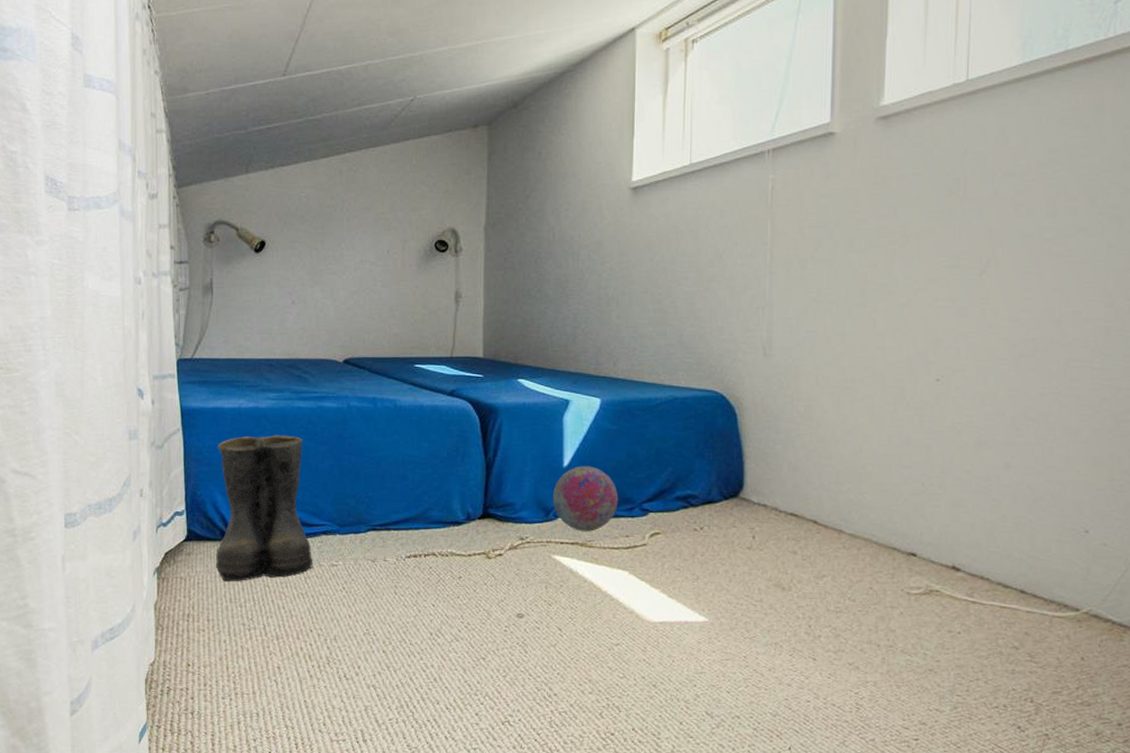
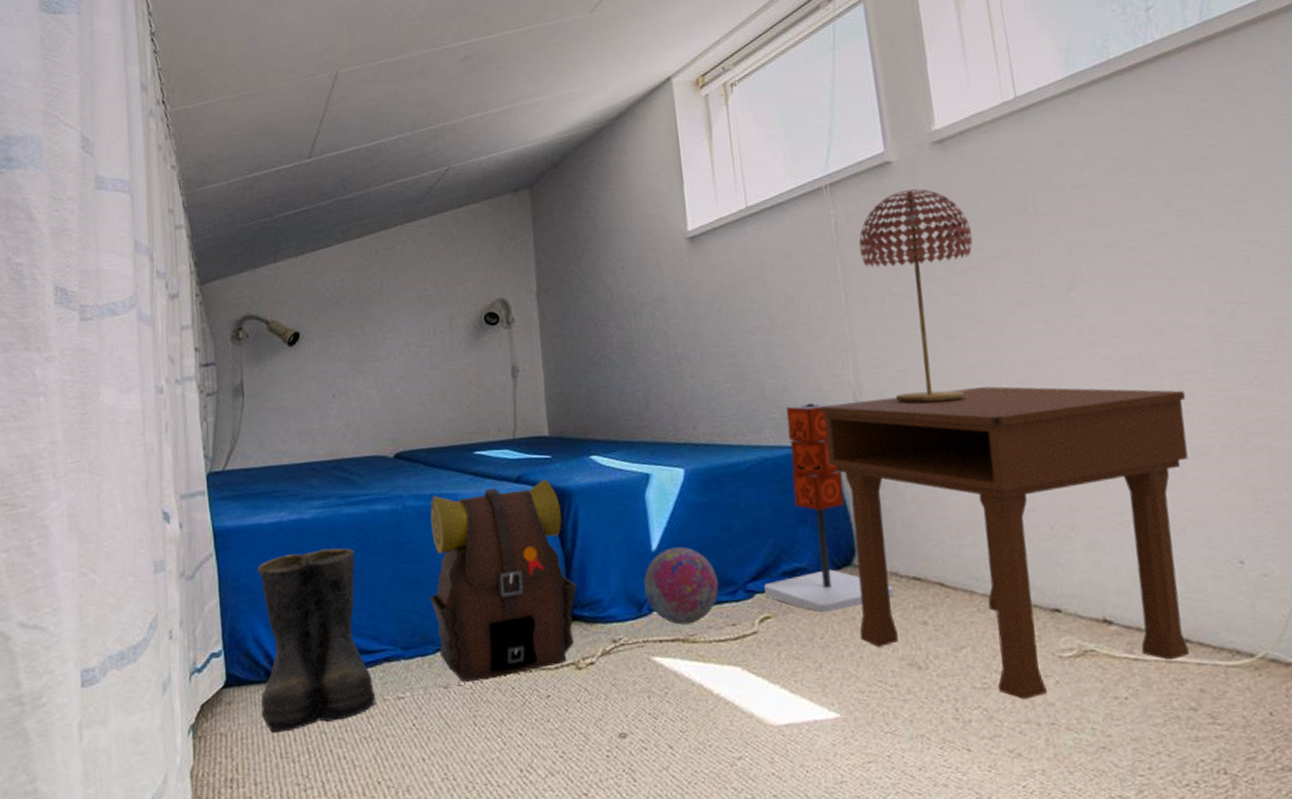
backpack: none [365,394,494,560] -> present [429,478,577,684]
speaker: none [658,352,772,534] -> present [764,403,895,612]
nightstand: none [731,354,1070,624] -> present [820,386,1190,699]
table lamp: none [791,161,900,362] -> present [859,188,973,402]

